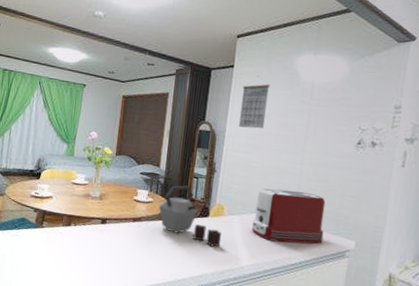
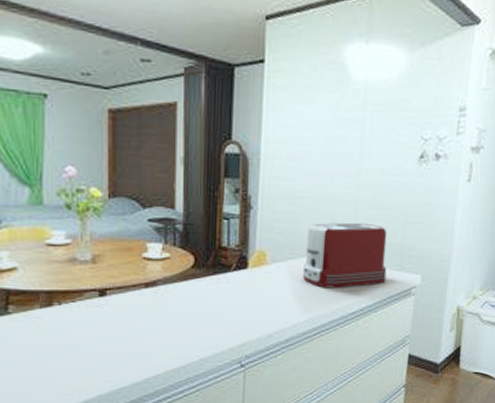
kettle: present [158,185,222,247] -> none [178,230,267,306]
calendar: present [239,75,270,129] -> none [277,73,314,147]

